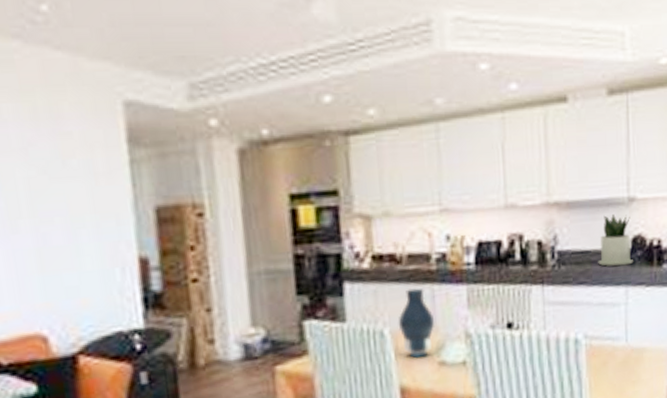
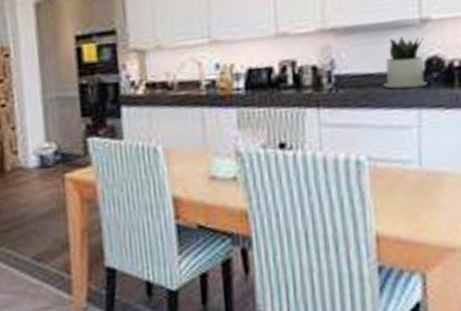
vase: present [398,288,436,359] -> none [170,111,206,173]

